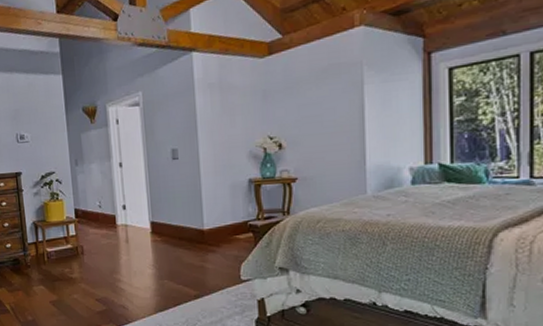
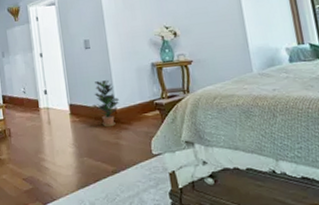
potted plant: none [177,197,209,249] -> present [93,80,120,127]

